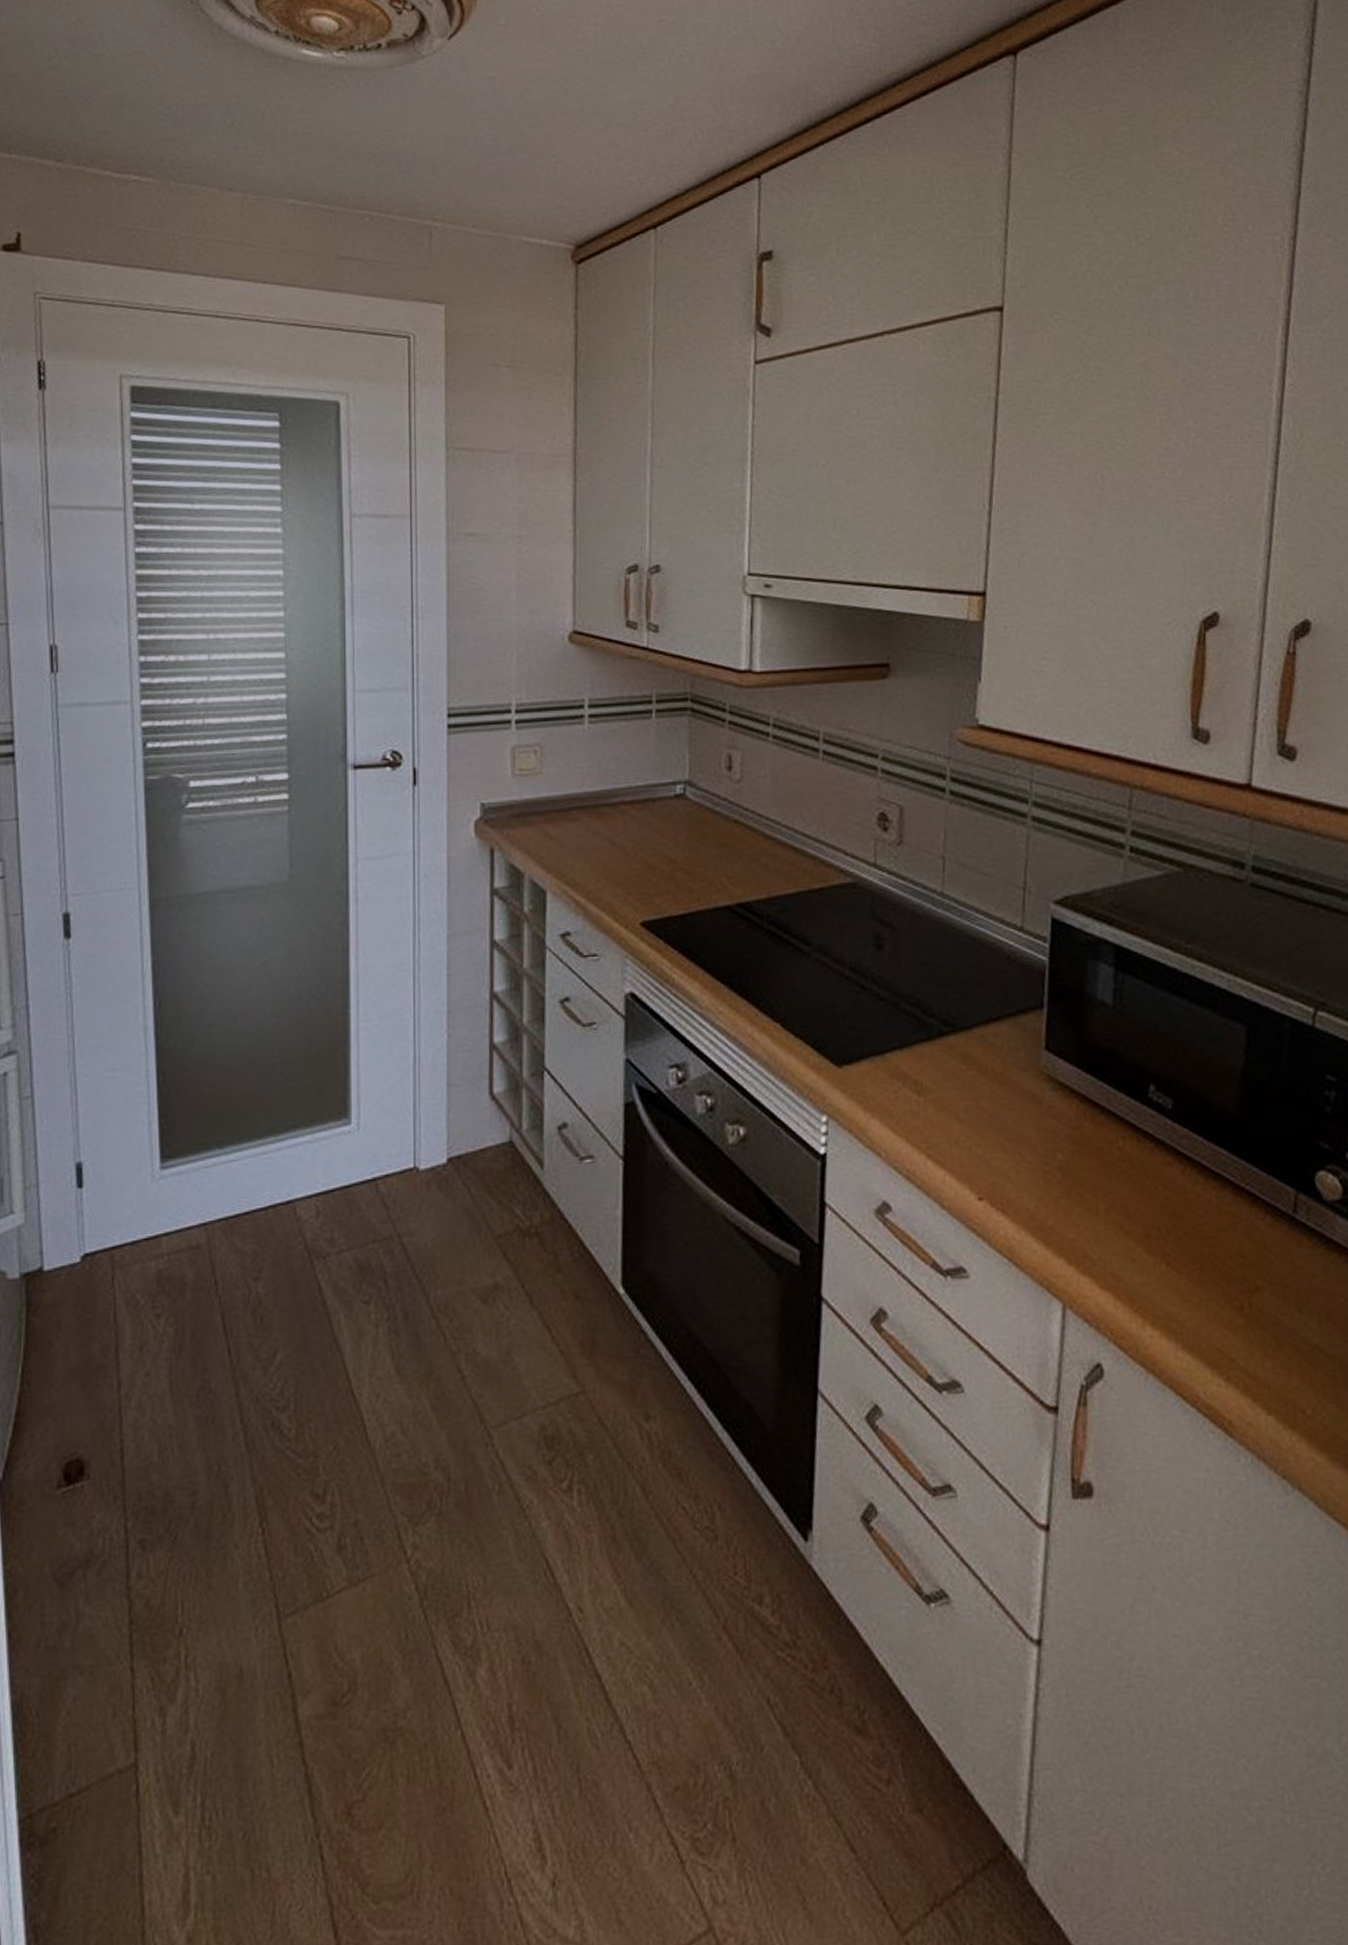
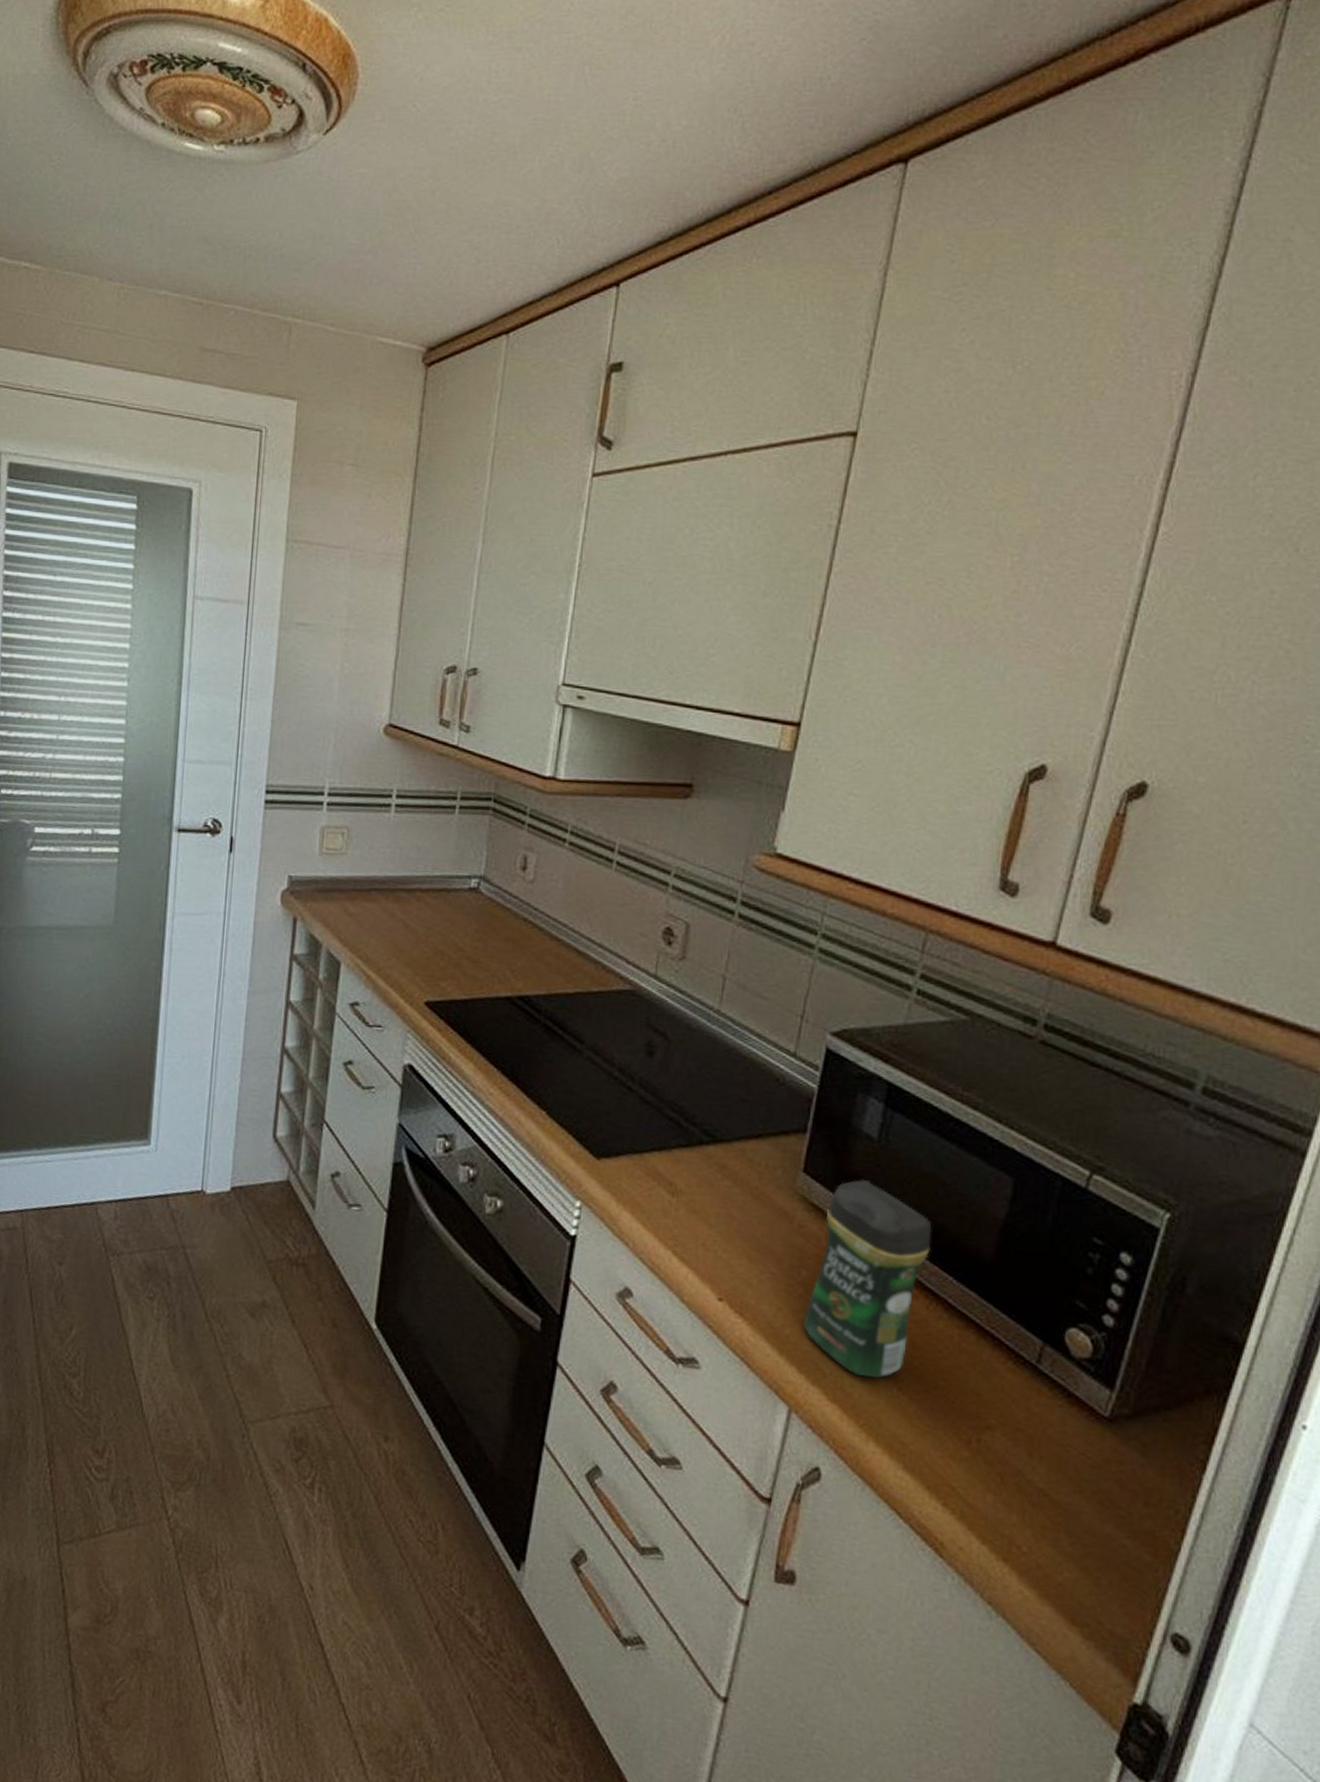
coffee jar: none [1066,1048,1178,1257] -> present [804,1179,932,1379]

